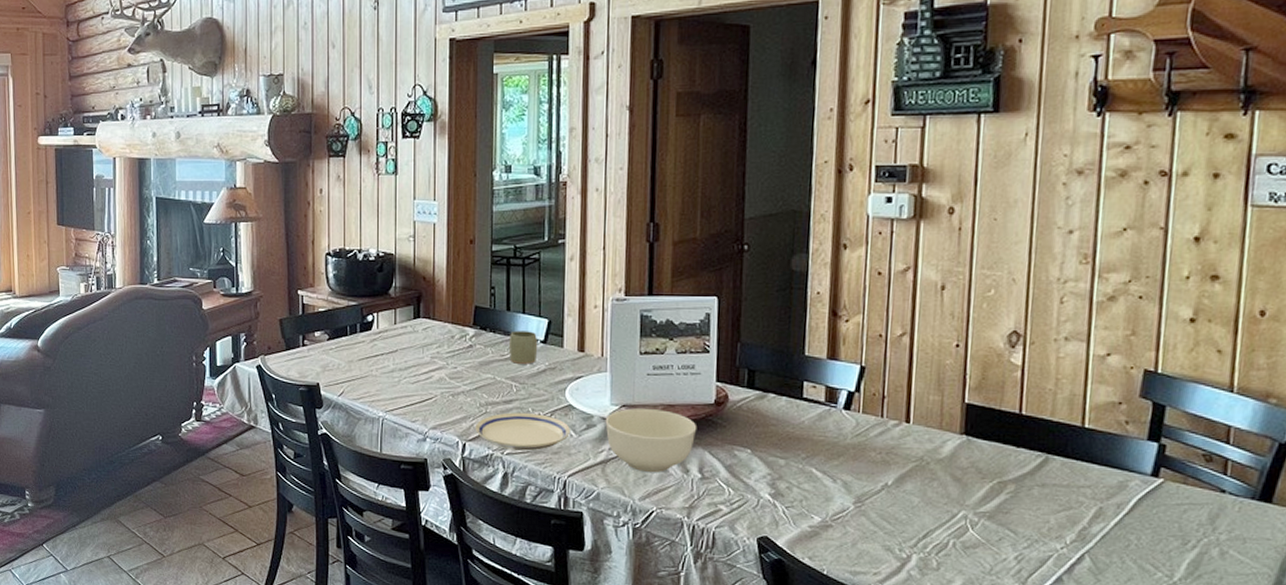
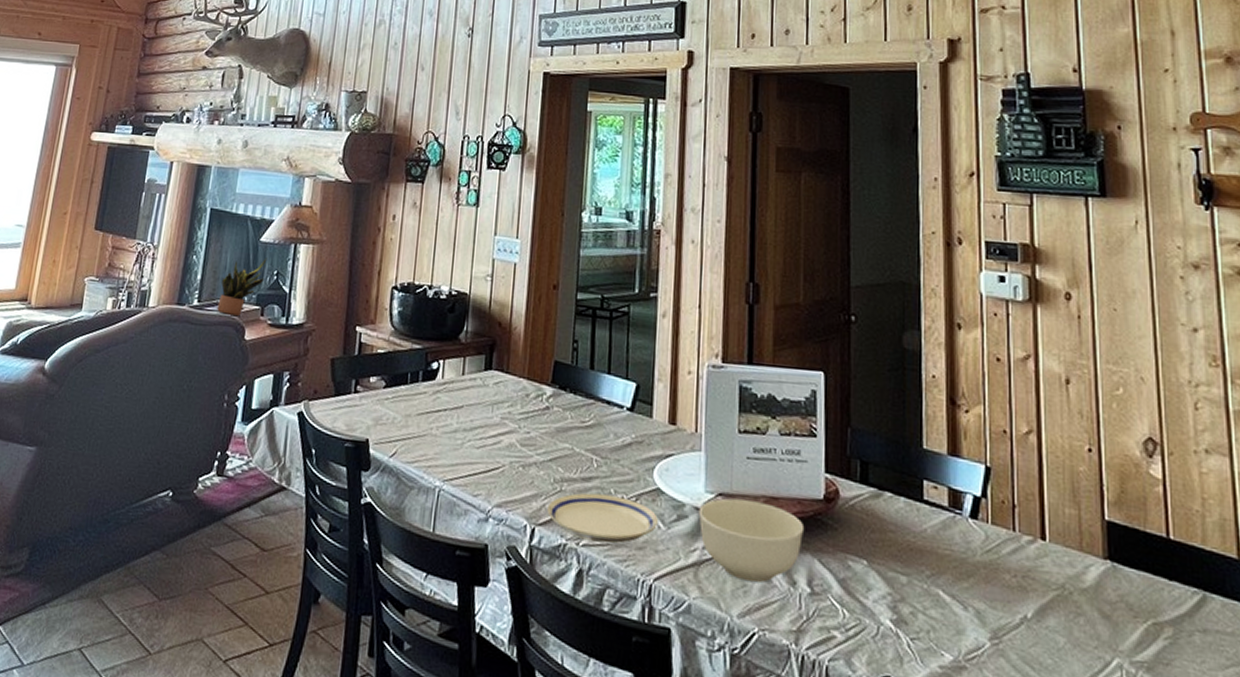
potted plant: none [175,237,213,290] -> present [217,257,267,317]
mug: present [508,330,538,364] -> none [590,393,624,435]

